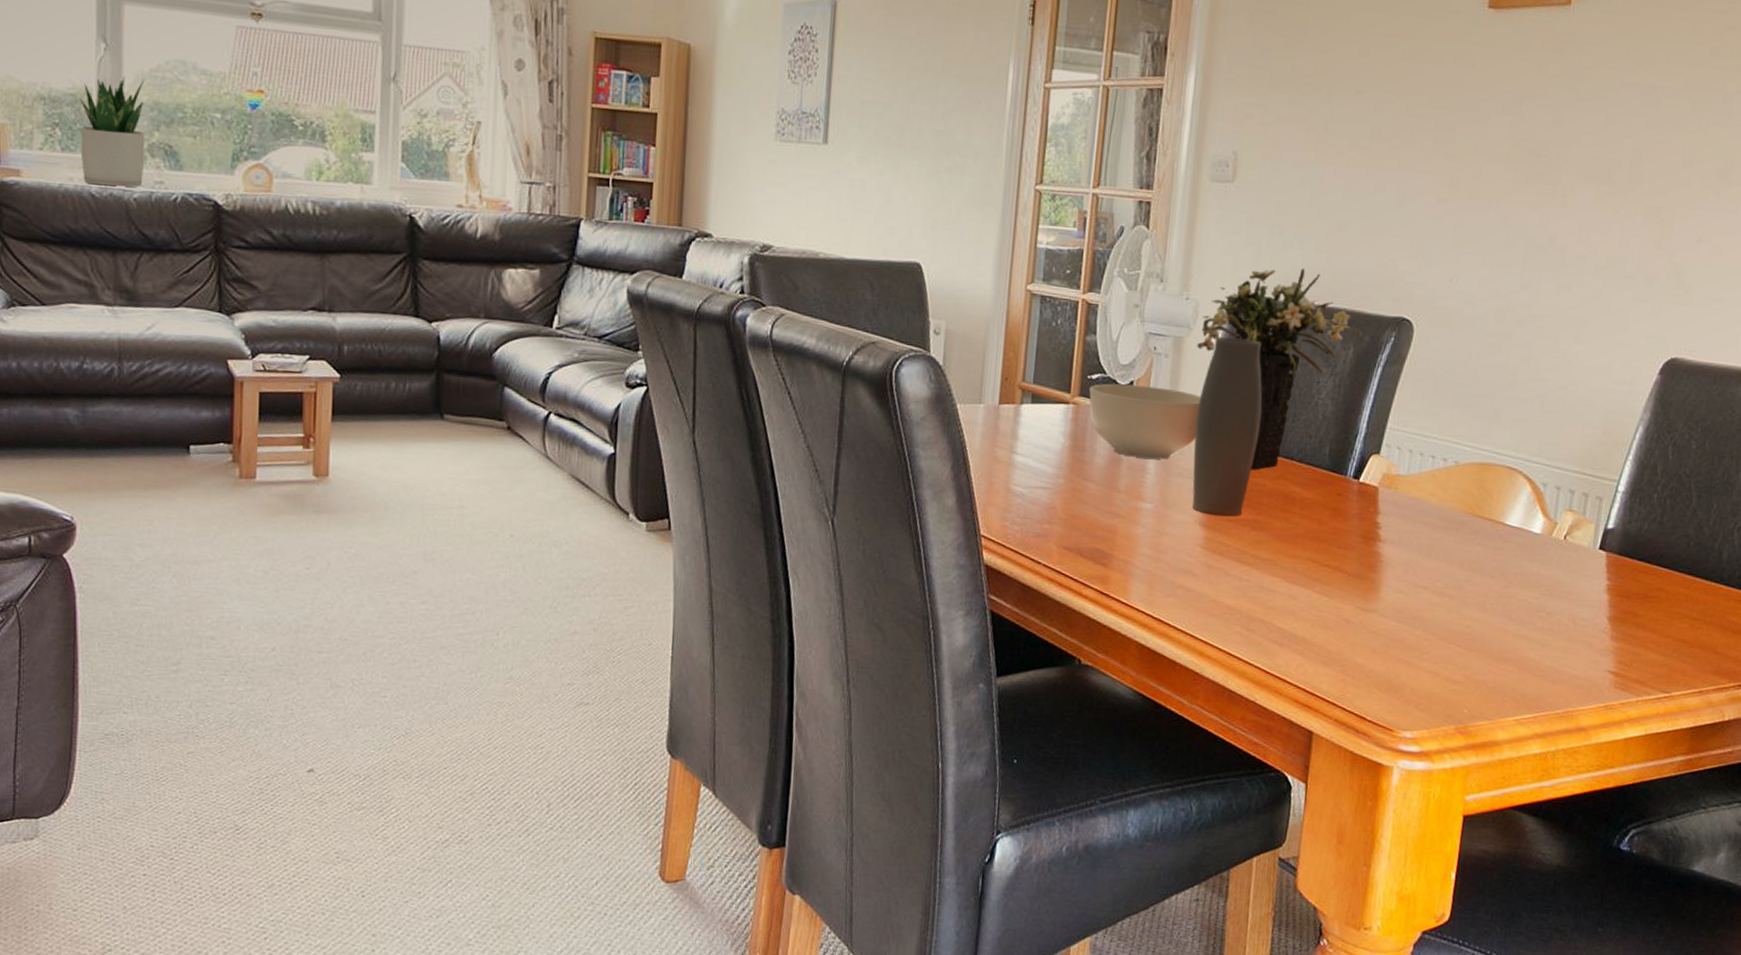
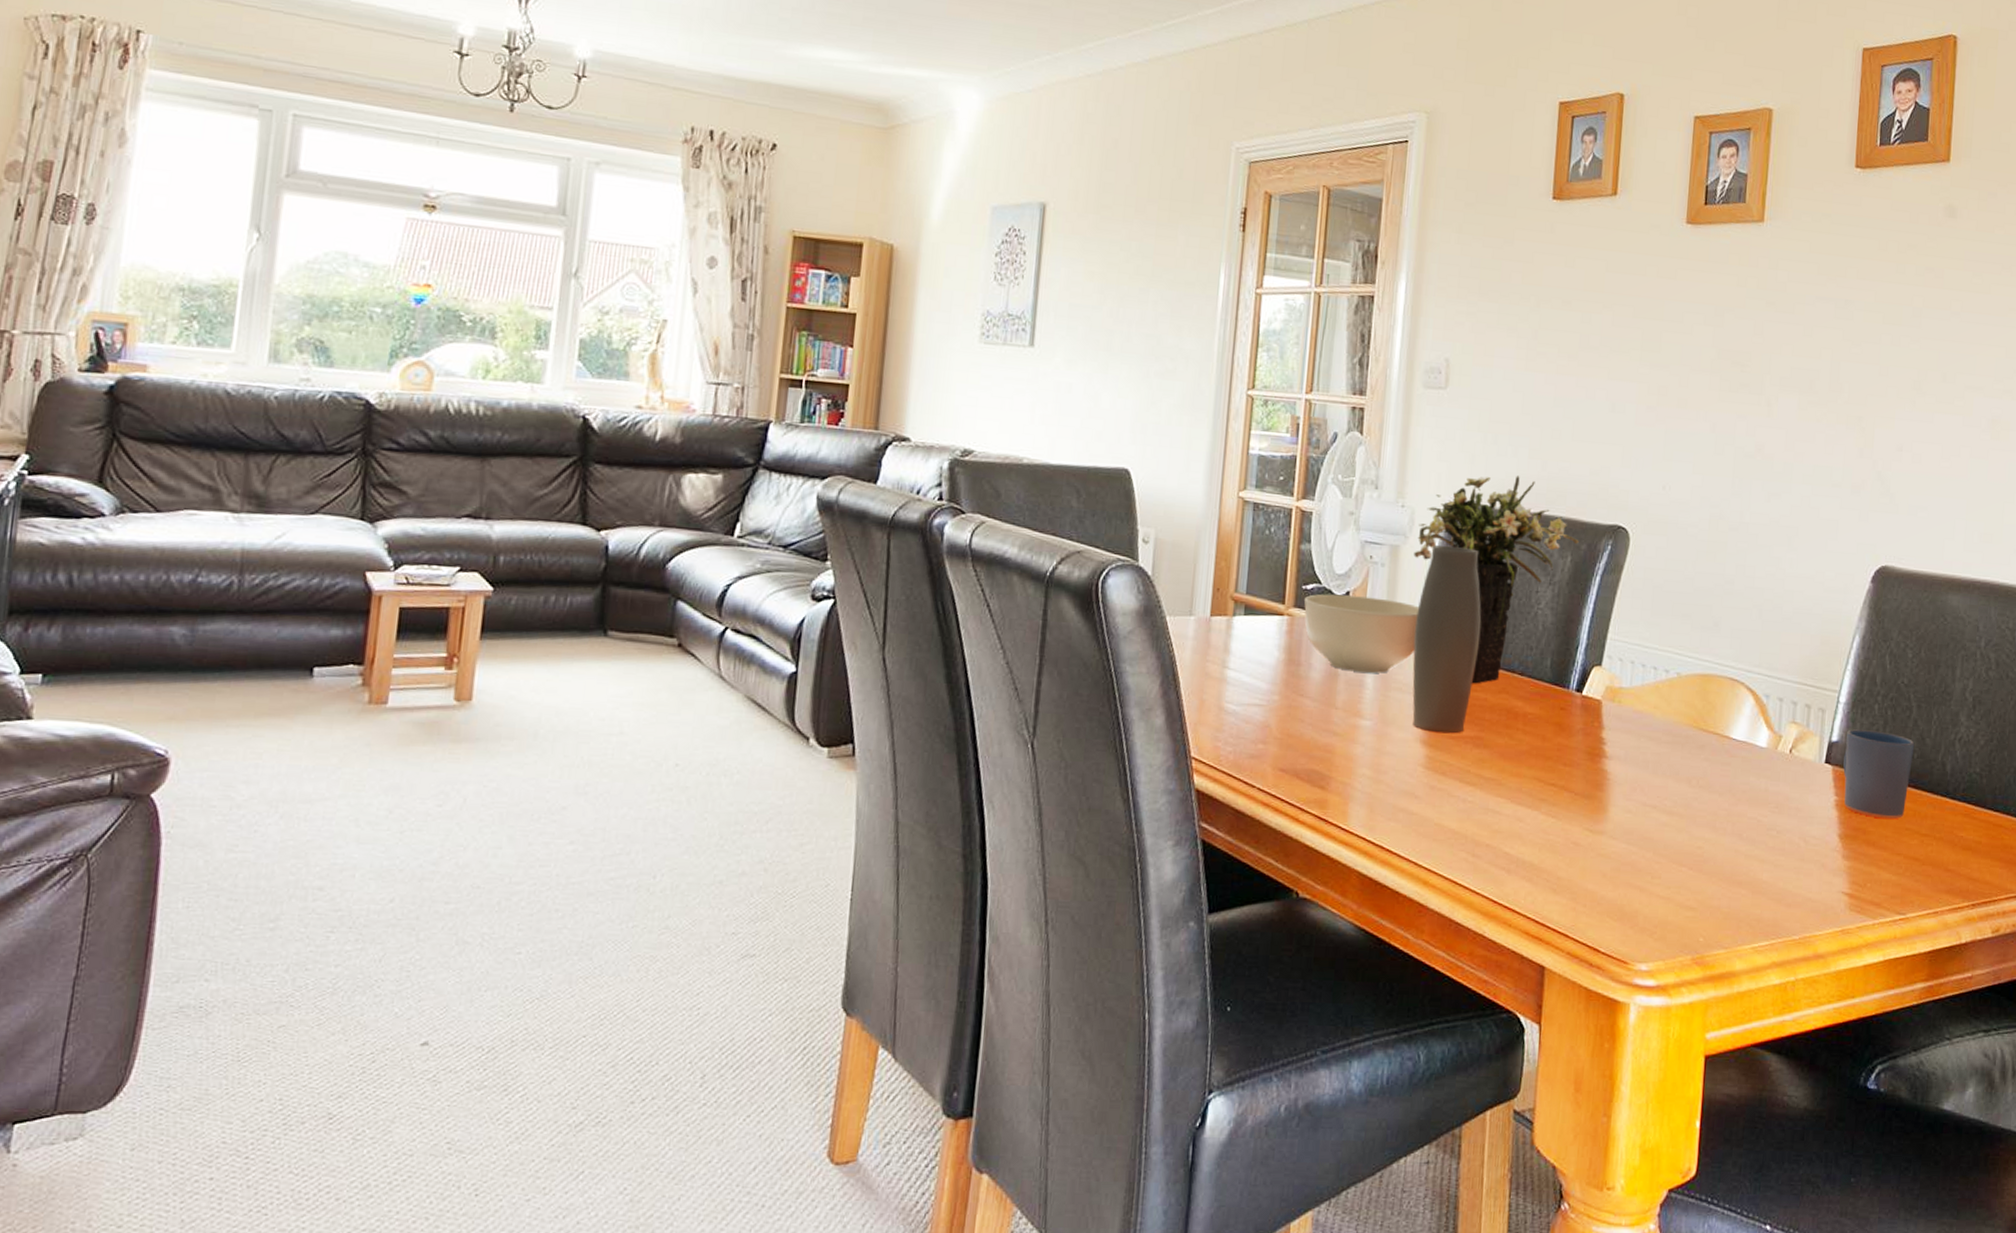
planter: present [79,76,145,188] -> none [218,267,300,385]
mug: none [1616,517,1692,604] -> present [1843,729,1915,820]

